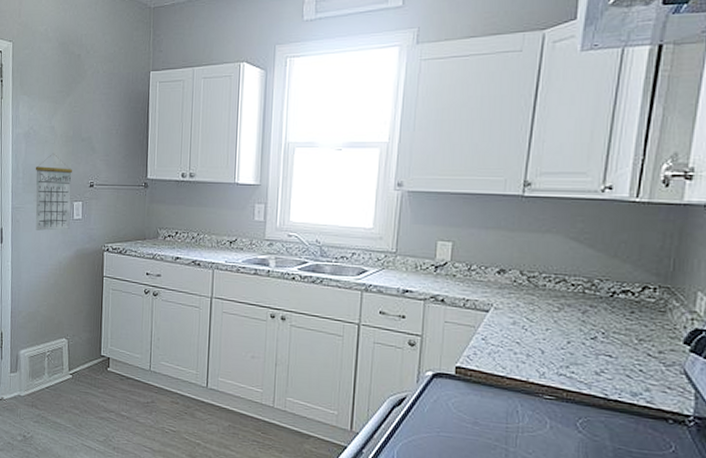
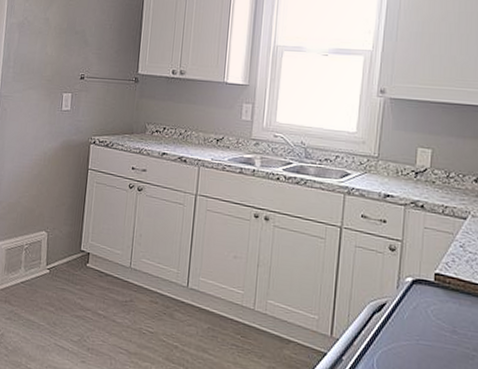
calendar: present [35,153,72,231] -> none [22,44,64,121]

